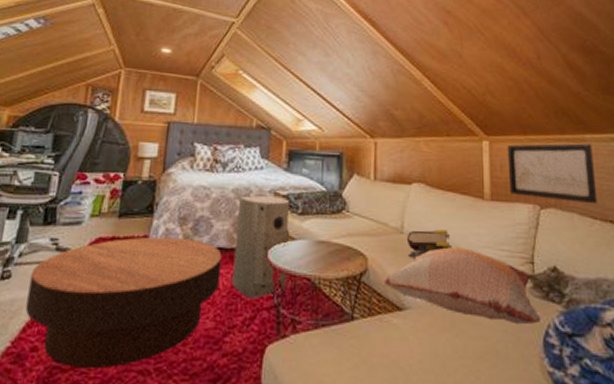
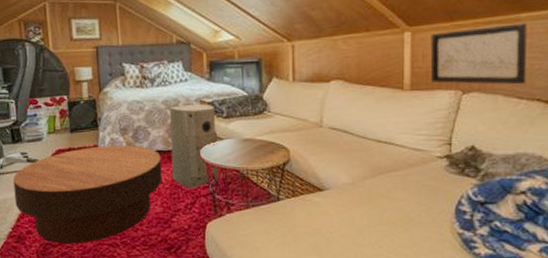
decorative pillow: present [383,246,541,325] -> none [305,134,455,197]
book: present [406,229,453,255] -> none [325,121,370,145]

